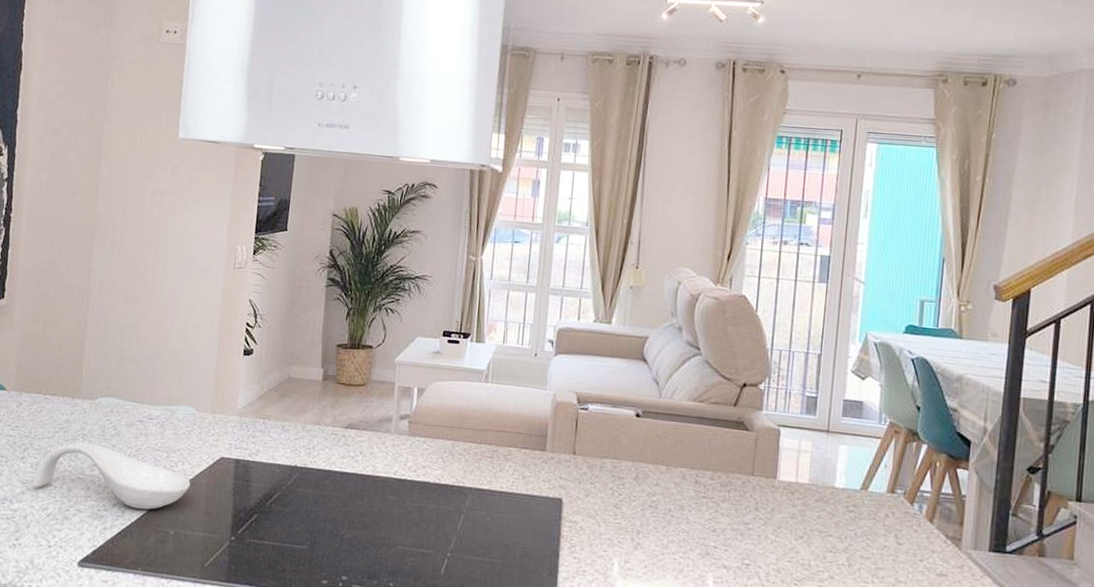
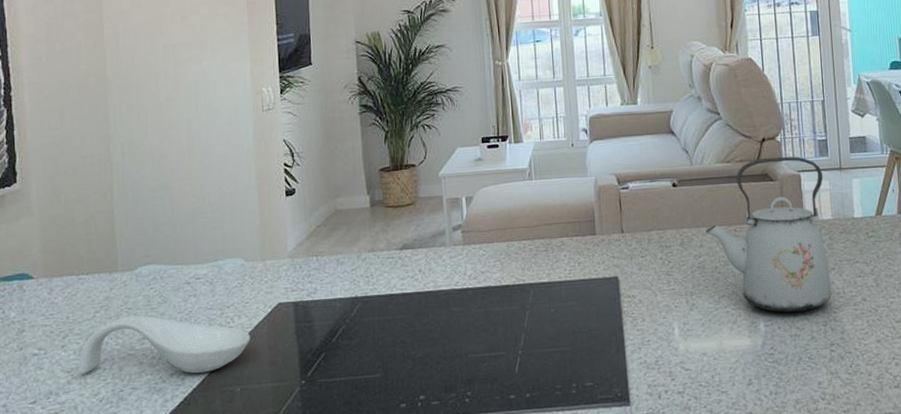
kettle: none [663,404,807,577] -> present [705,156,832,313]

